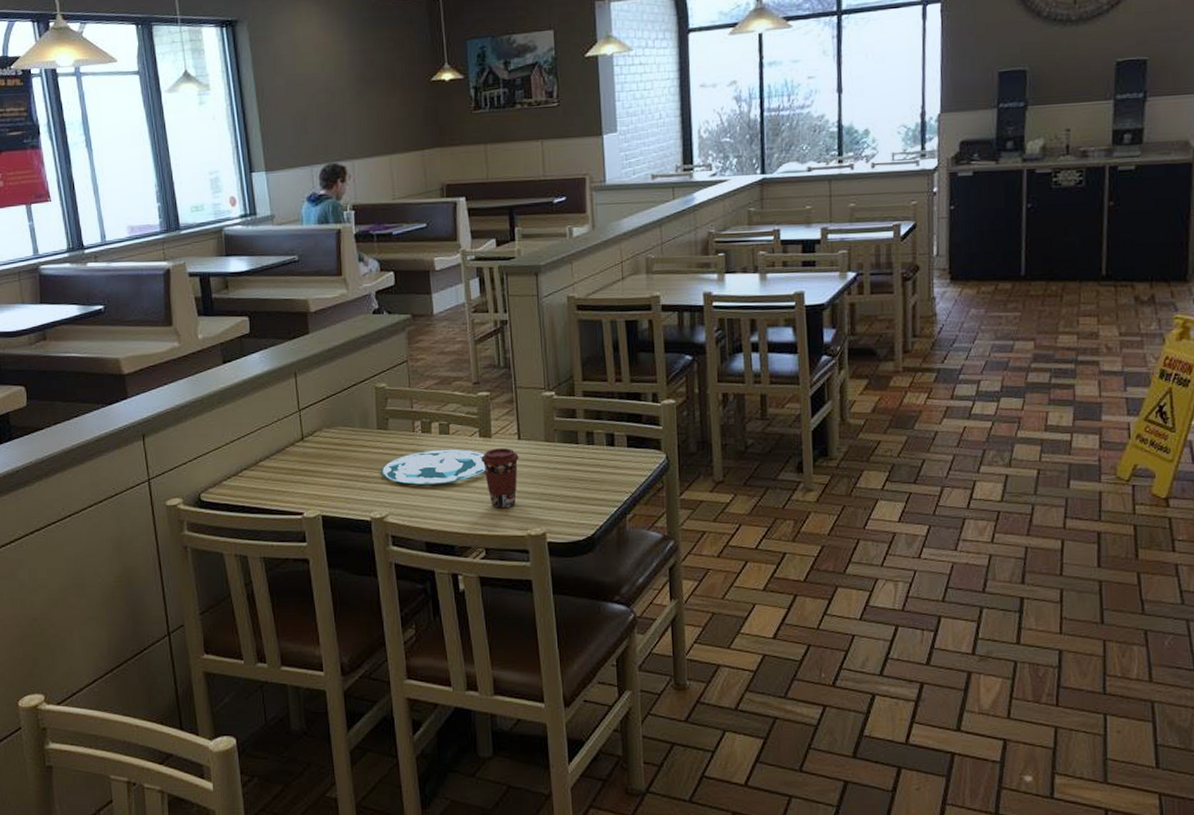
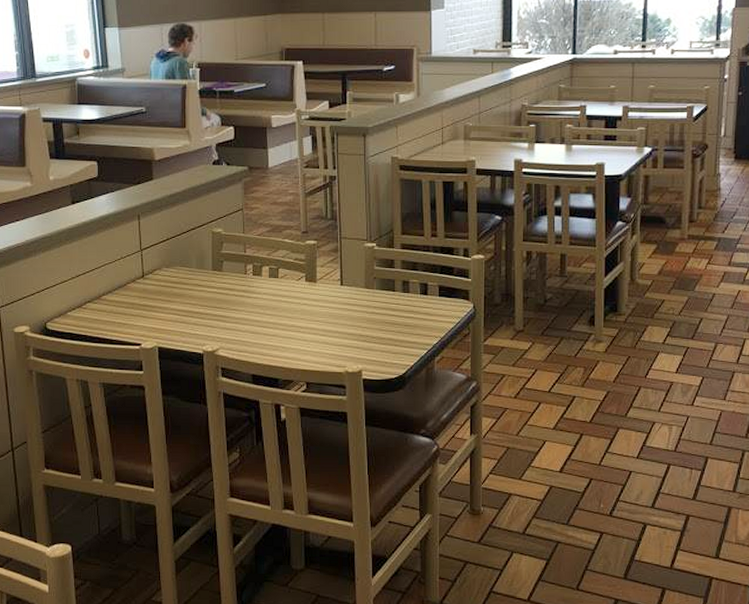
plate: present [381,448,486,485] -> none [214,291,310,323]
coffee cup: present [480,448,519,508] -> none [305,292,340,346]

